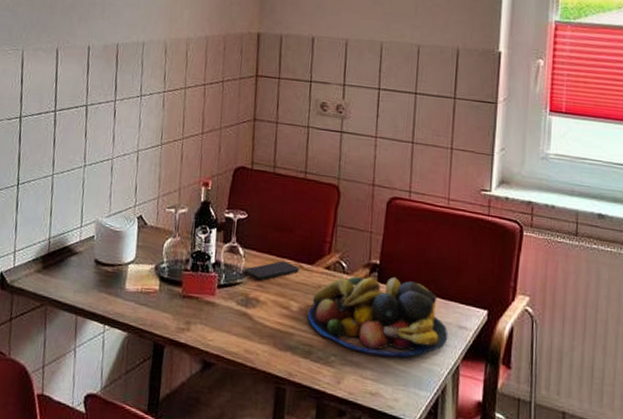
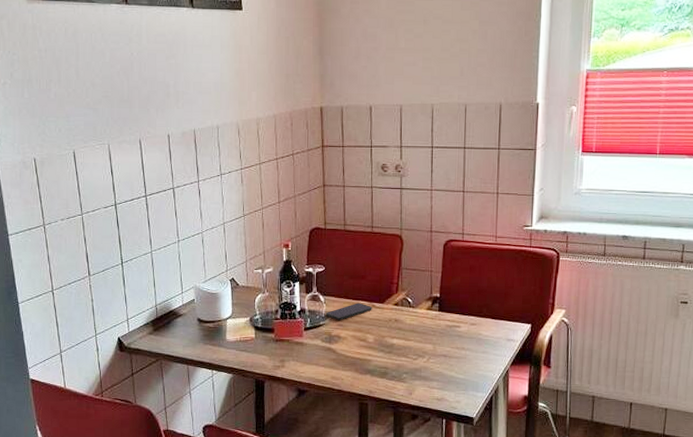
fruit bowl: present [308,275,448,358] -> none [382,305,499,369]

